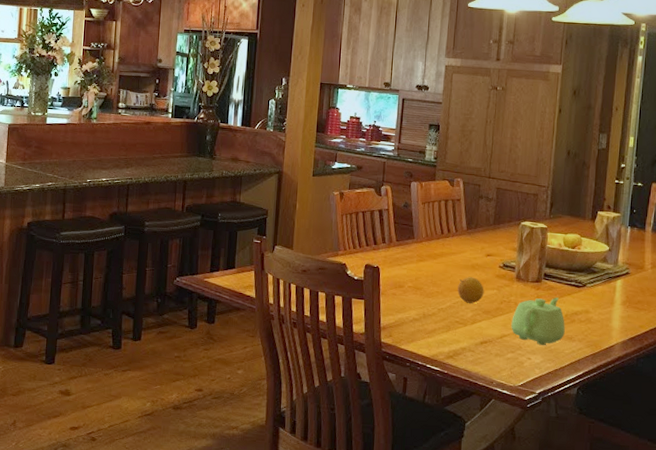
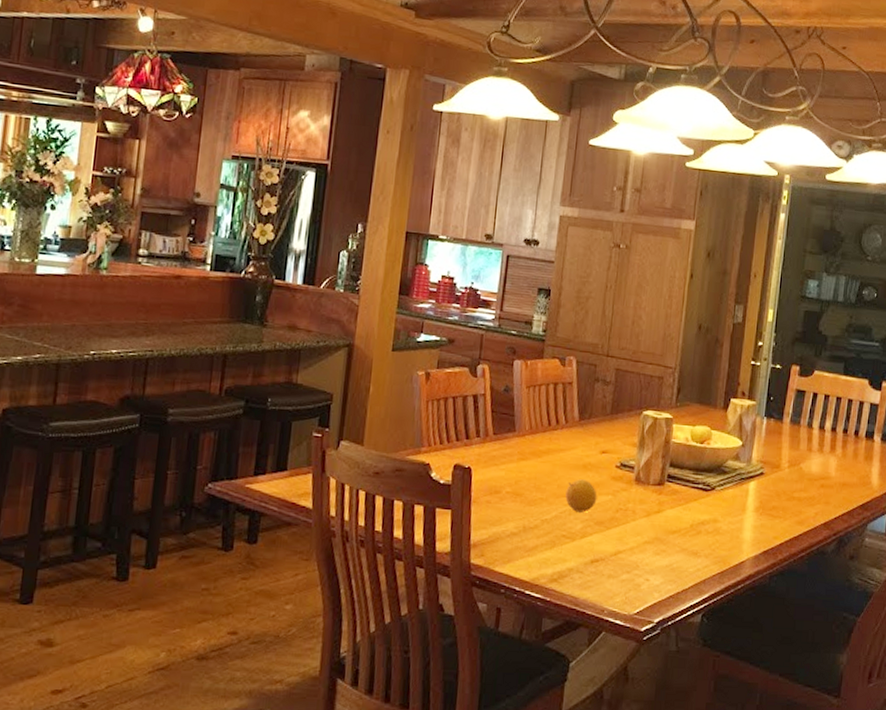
teapot: present [511,297,565,346] -> none [627,503,690,564]

